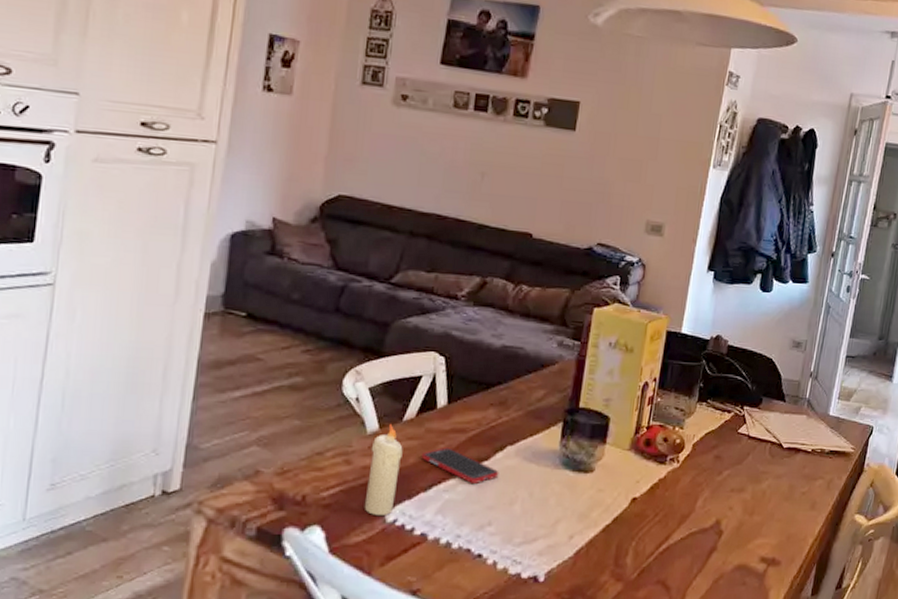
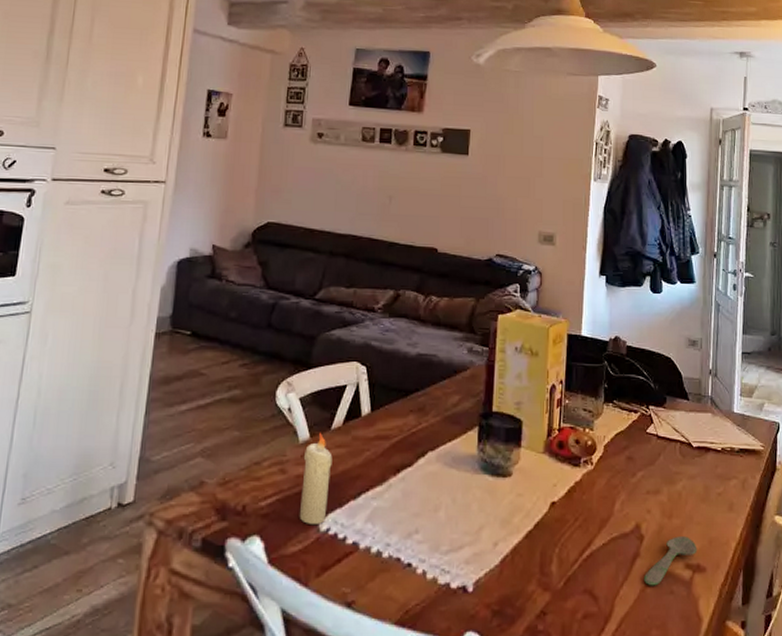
cell phone: present [420,447,499,483] -> none [349,454,423,490]
spoon: none [717,532,775,578] -> present [643,536,697,586]

